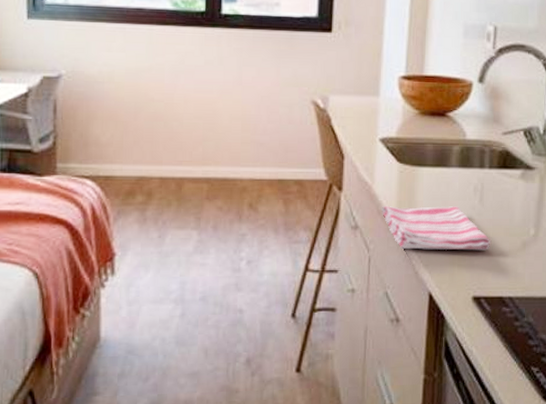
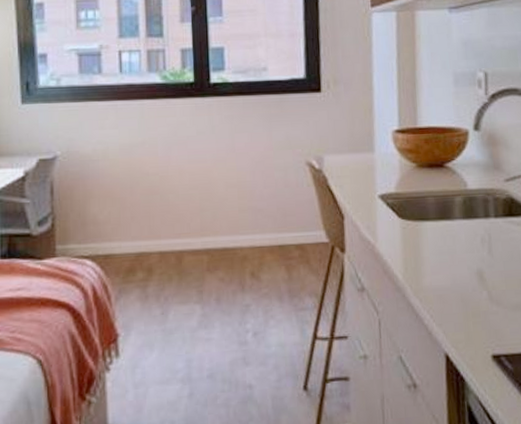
dish towel: present [381,206,491,251] -> none [387,260,505,309]

